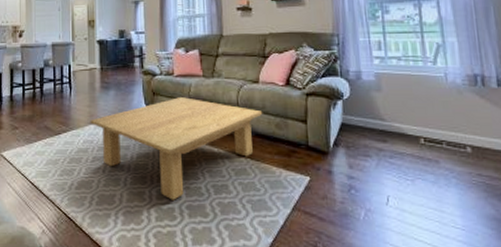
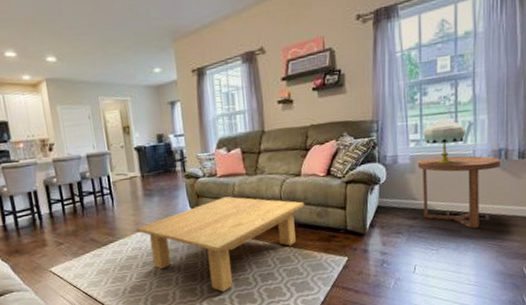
side table: none [383,77,477,160] -> present [417,156,500,229]
table lamp: none [387,37,434,85] -> present [423,118,465,164]

